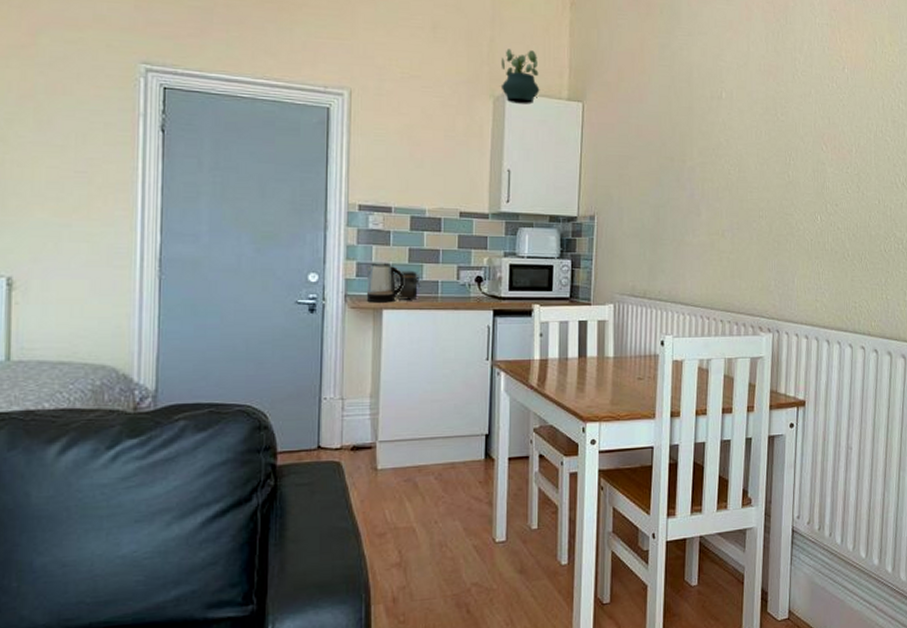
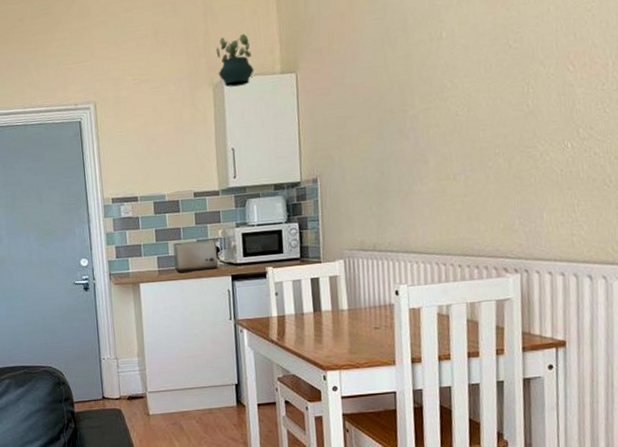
kettle: present [366,263,405,303] -> none [123,244,155,279]
jar: present [393,270,421,300] -> none [145,248,169,274]
toaster: none [428,266,480,303] -> present [173,239,218,274]

